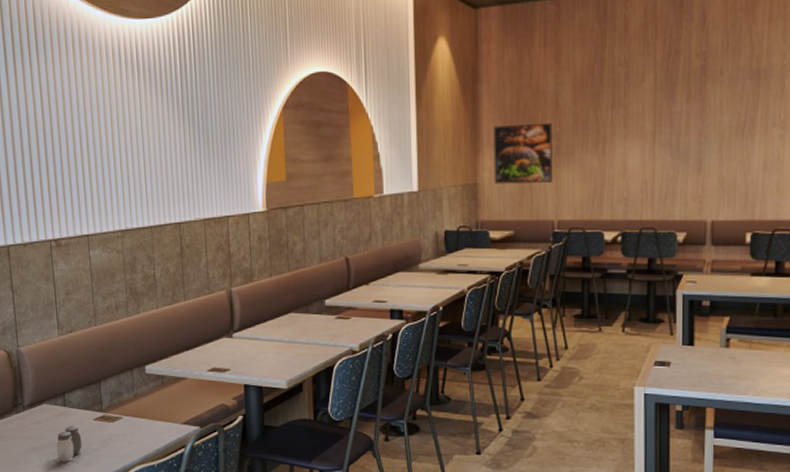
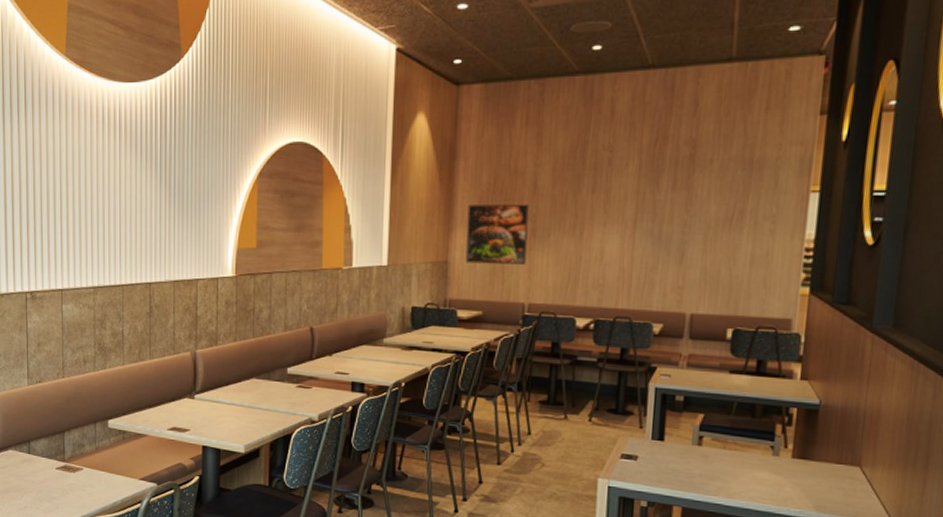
salt and pepper shaker: present [56,425,82,462] -> none [19,472,43,508]

